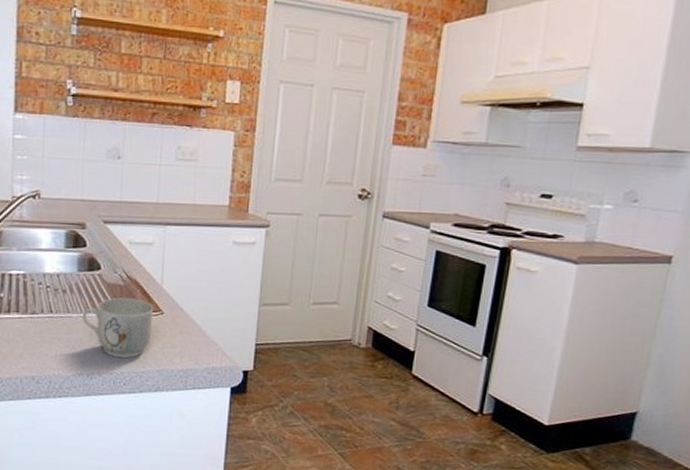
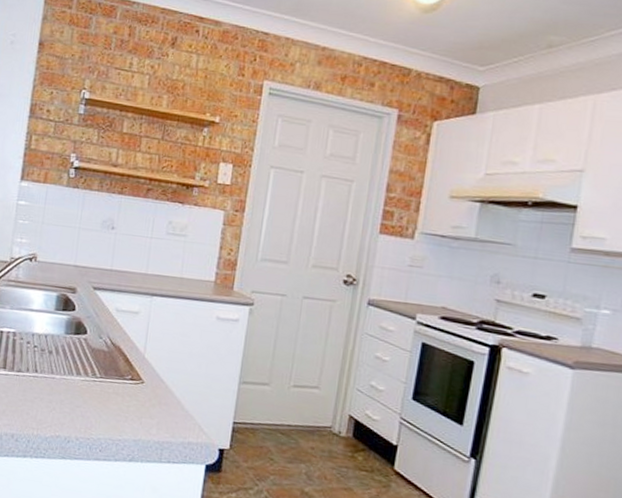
mug: present [83,297,153,359] -> none [65,362,134,425]

